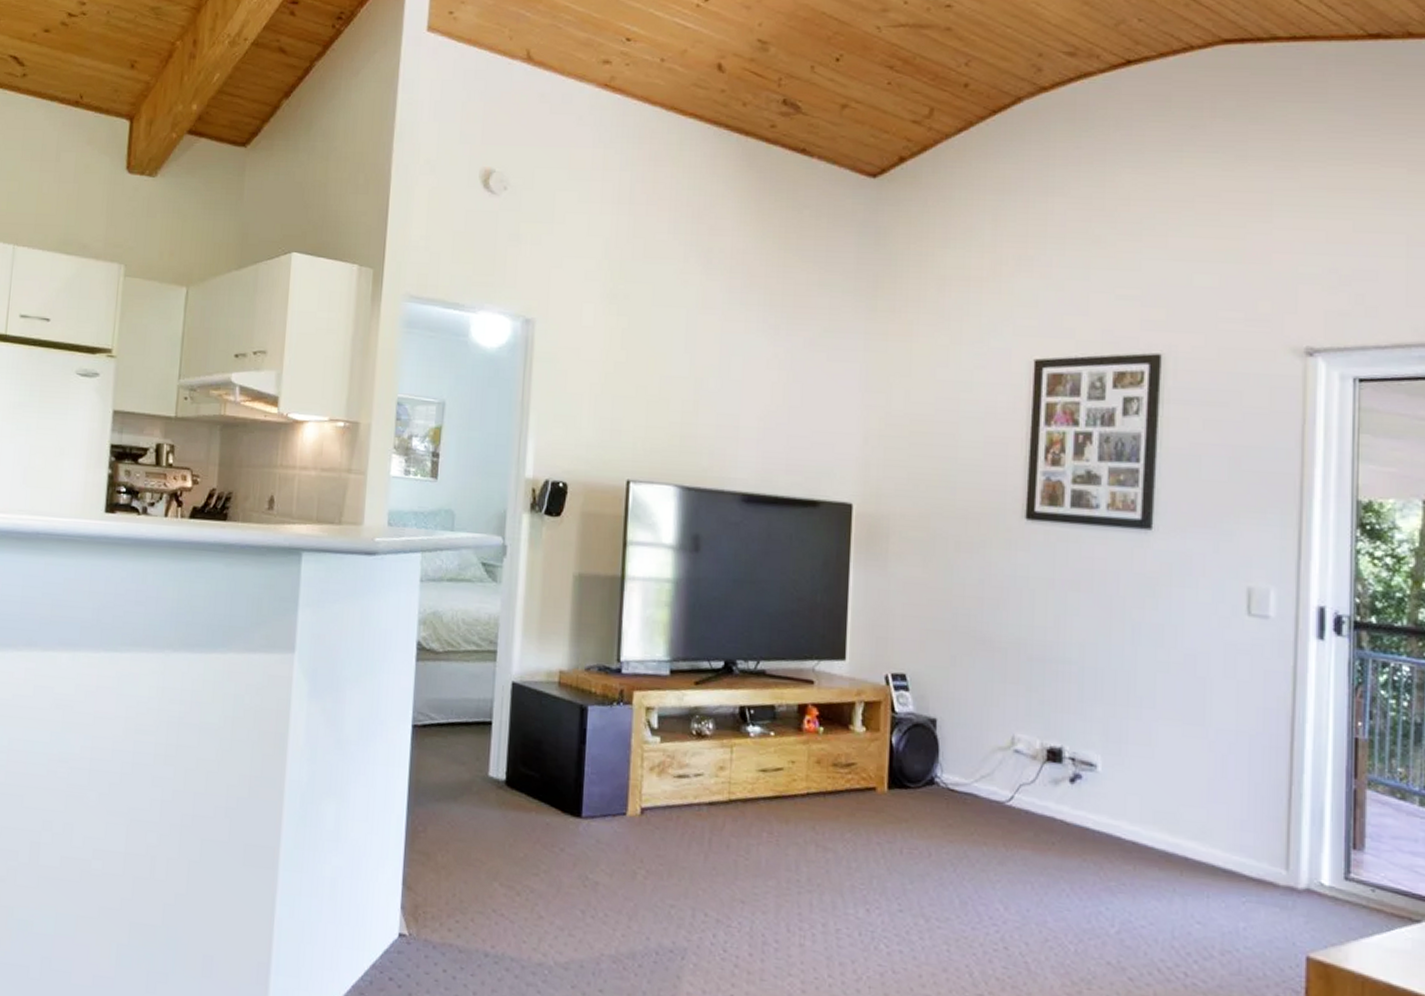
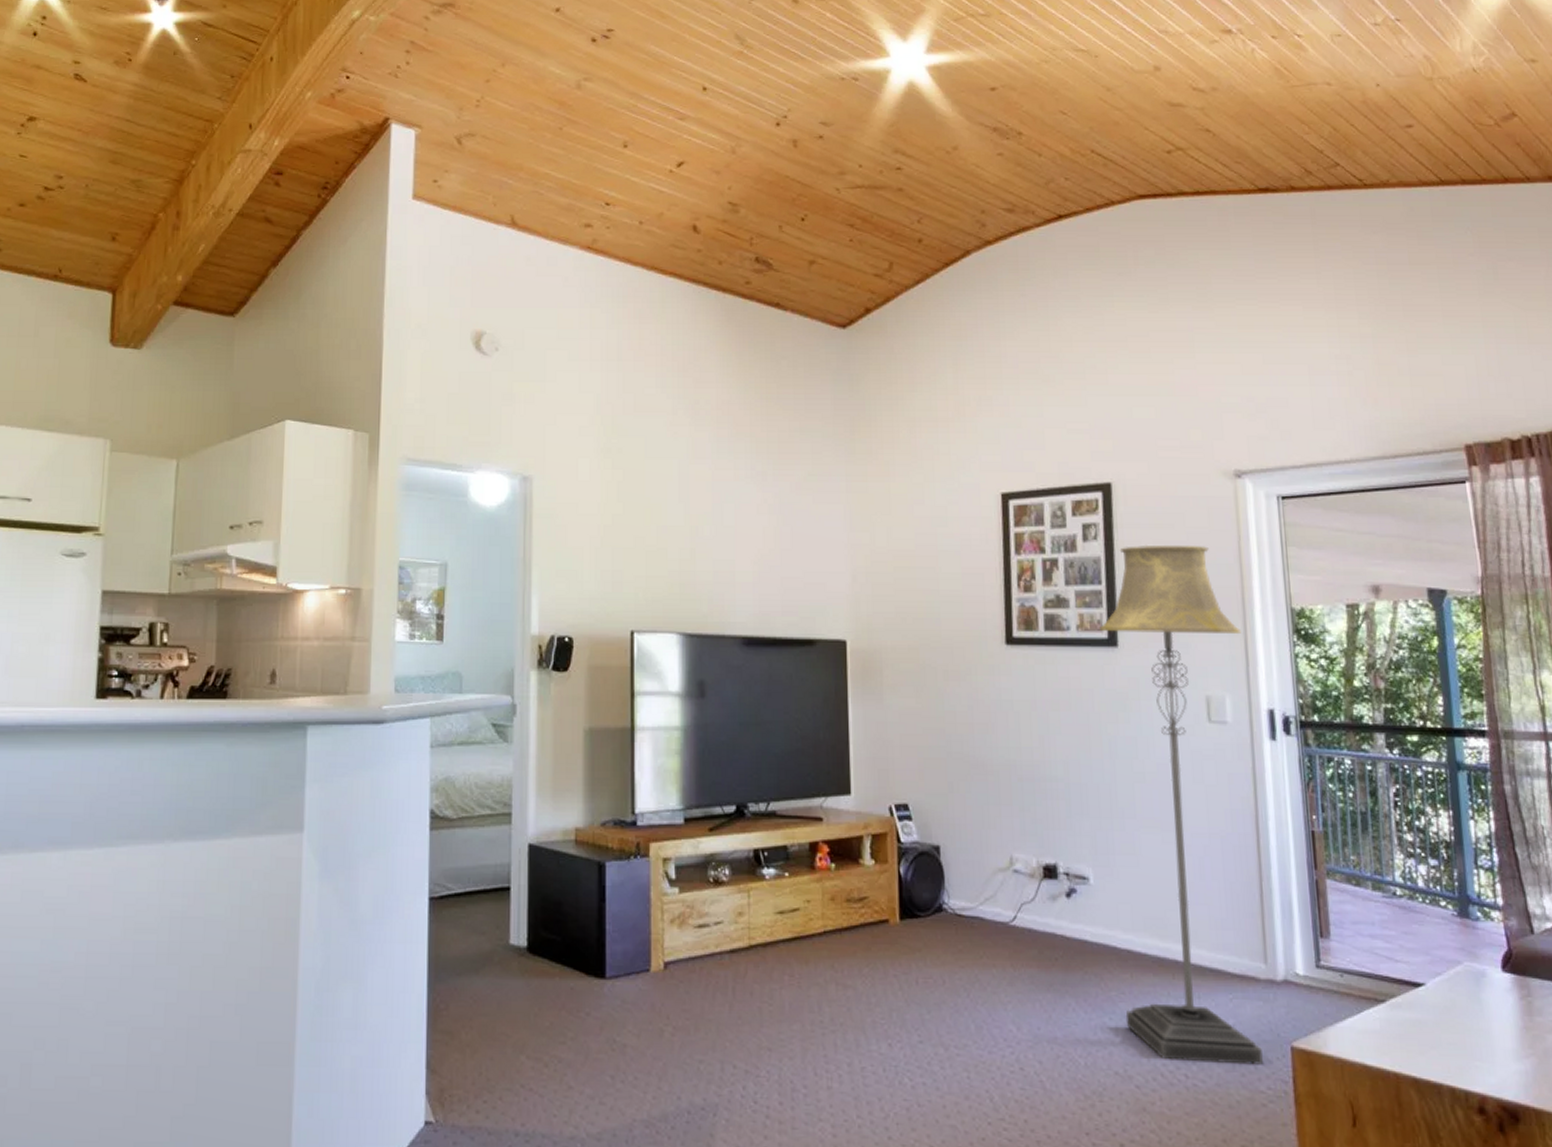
floor lamp: none [1123,423,1295,972] -> present [1100,544,1263,1065]

